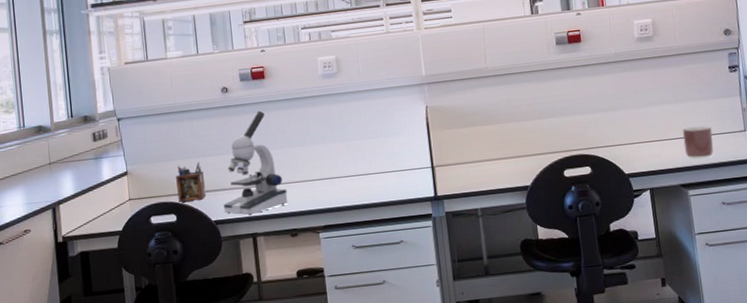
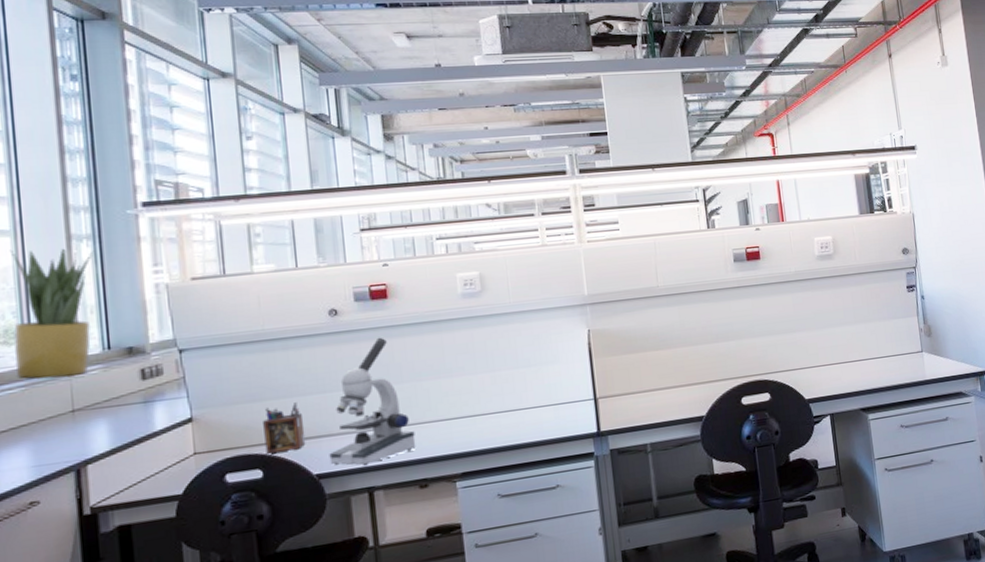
planter: none [8,40,61,139] -> present [9,247,94,379]
mug: present [682,126,714,160] -> none [862,347,893,382]

